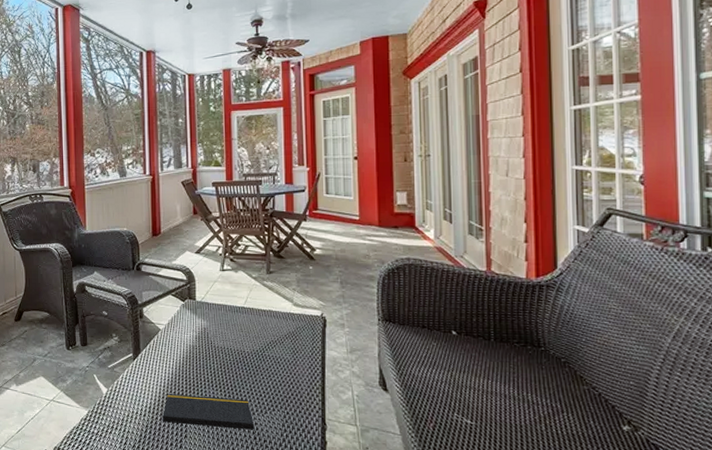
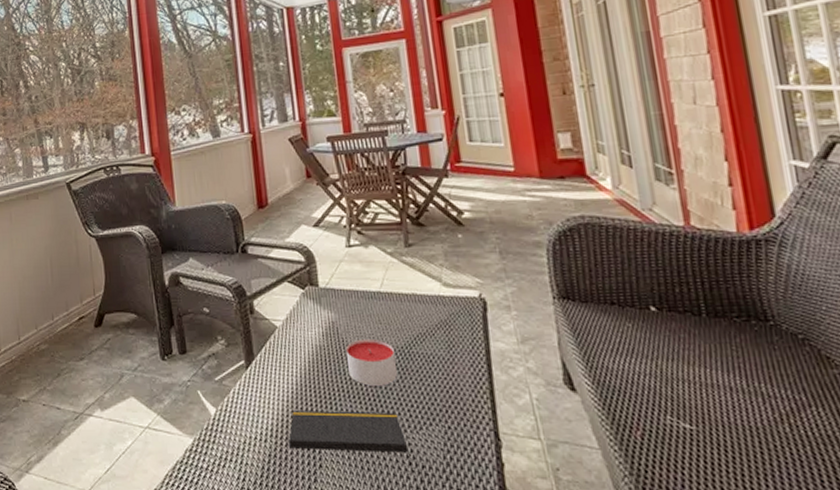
candle: none [213,342,251,379] -> present [346,338,397,386]

